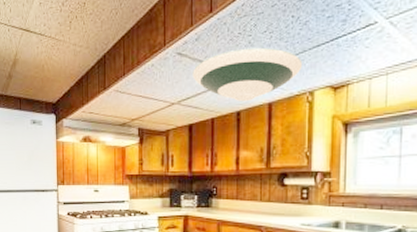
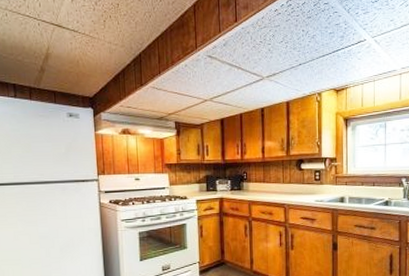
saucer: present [193,47,303,102] -> none [222,54,312,100]

